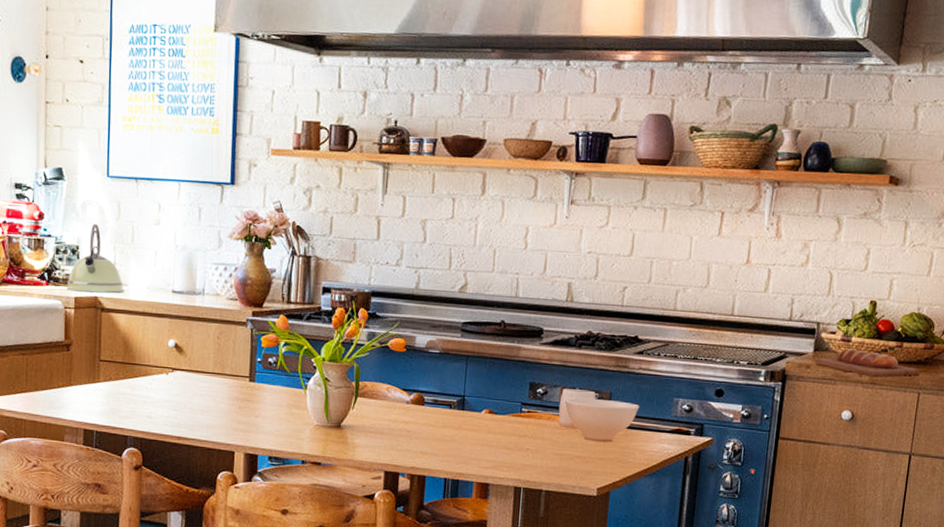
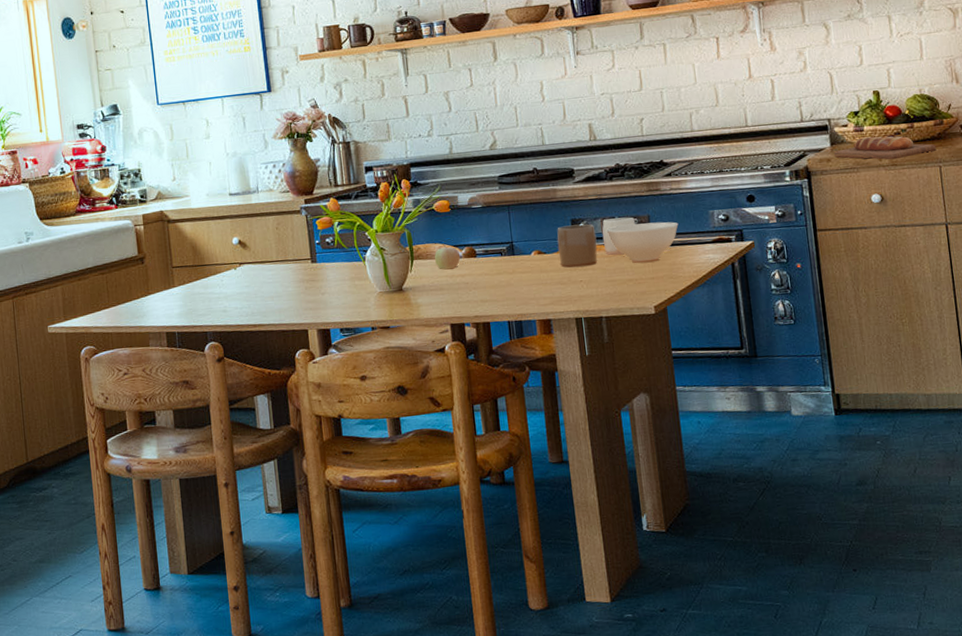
kettle: present [66,223,125,294] -> none [133,147,187,210]
fruit: none [379,385,408,415] -> present [434,243,461,270]
mug: none [510,388,553,436] -> present [557,224,598,269]

